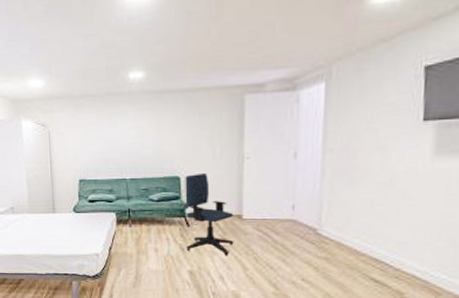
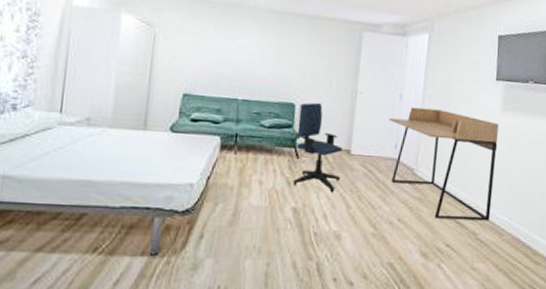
desk: none [283,164,429,279] -> present [389,107,499,221]

